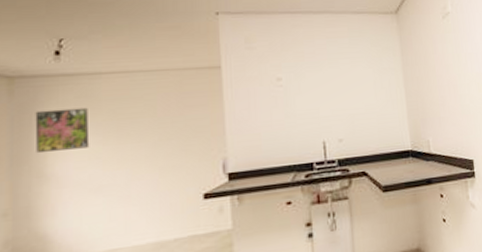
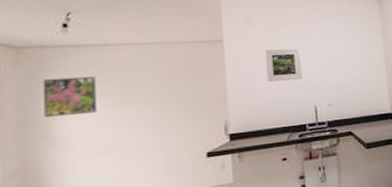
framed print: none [267,74,309,113] -> present [265,48,303,82]

